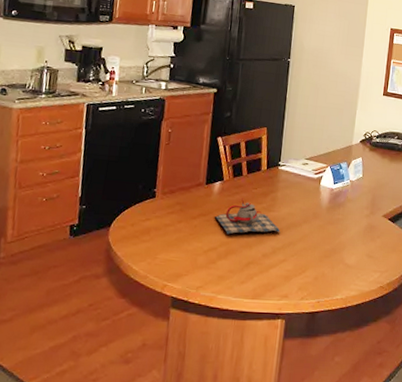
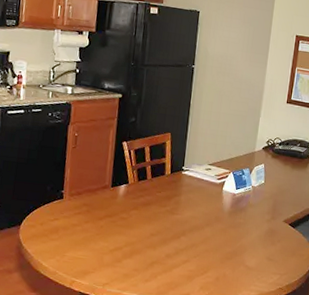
teapot: present [214,198,281,235] -> none [119,201,184,235]

